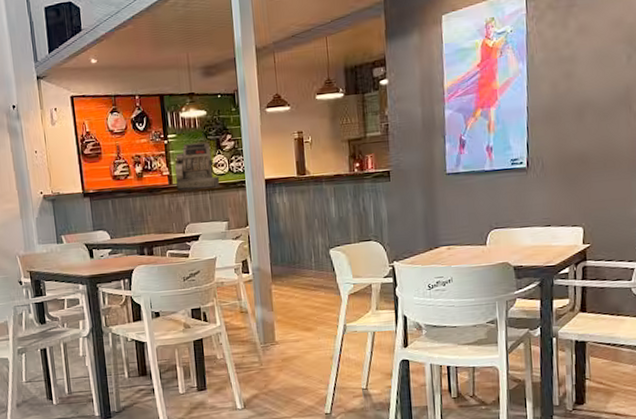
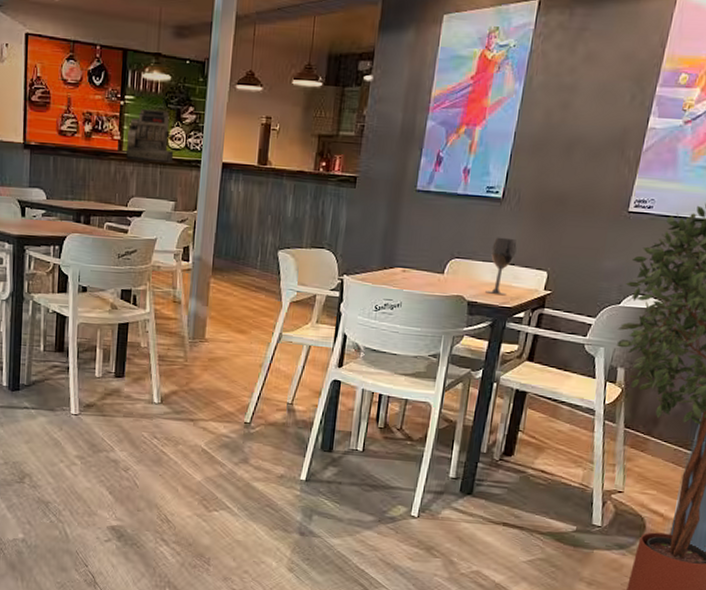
wine glass: none [526,202,550,257] -> present [485,237,517,296]

